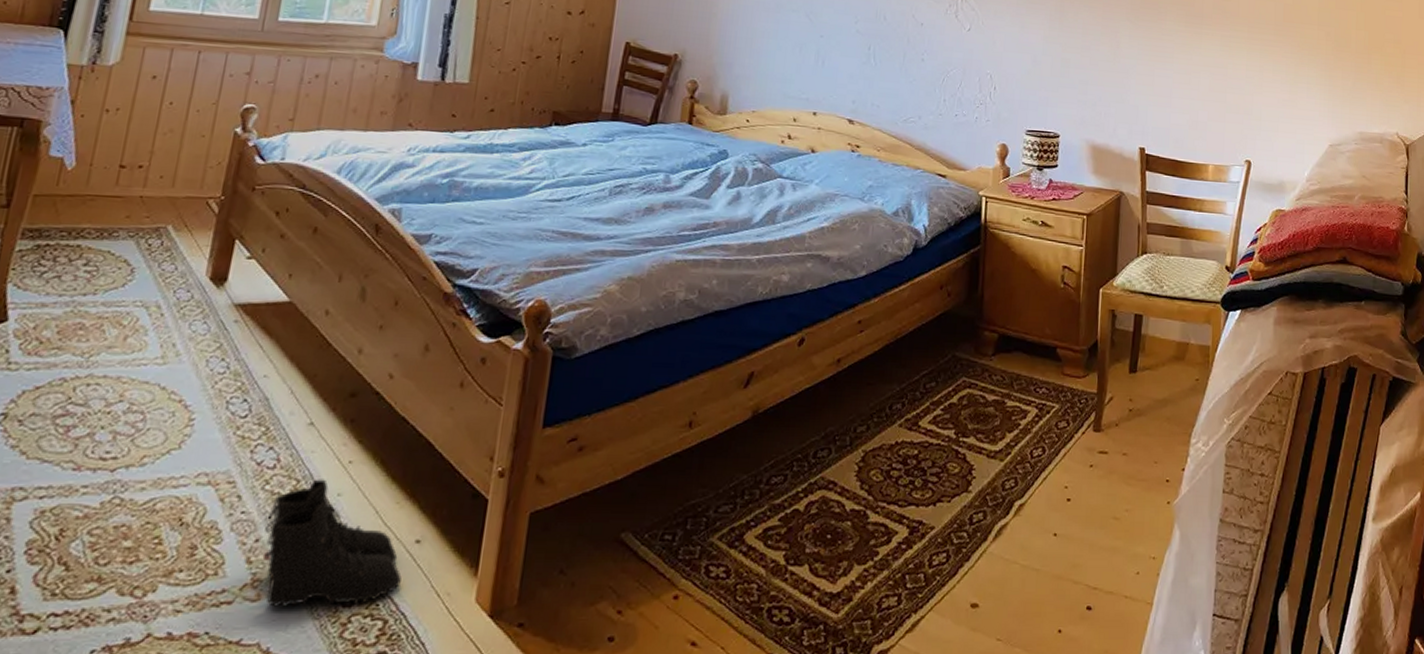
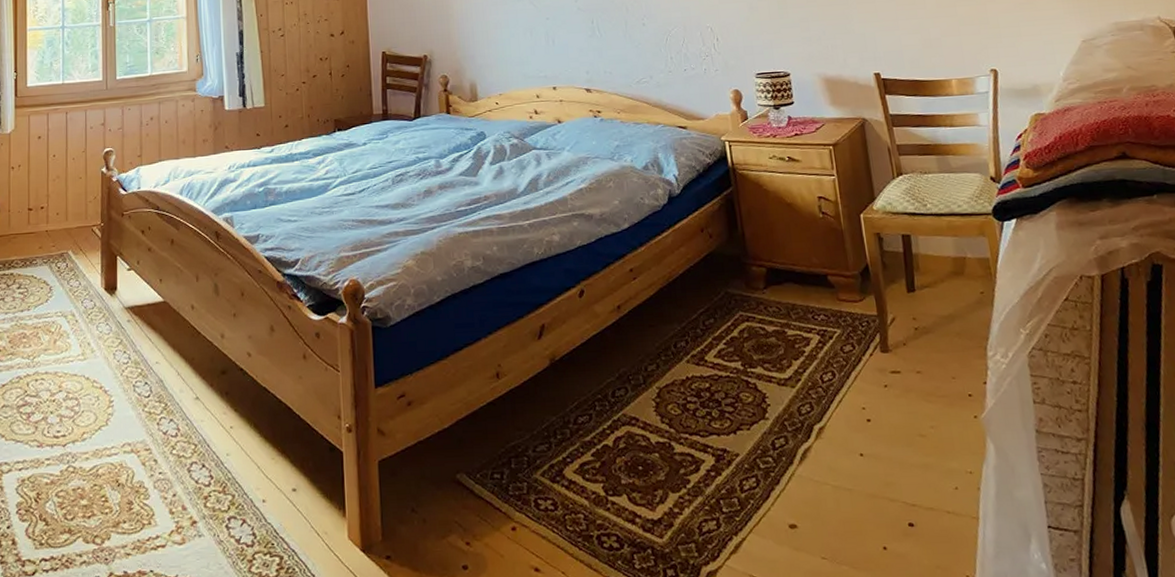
boots: present [264,479,402,607] -> none [178,442,287,548]

